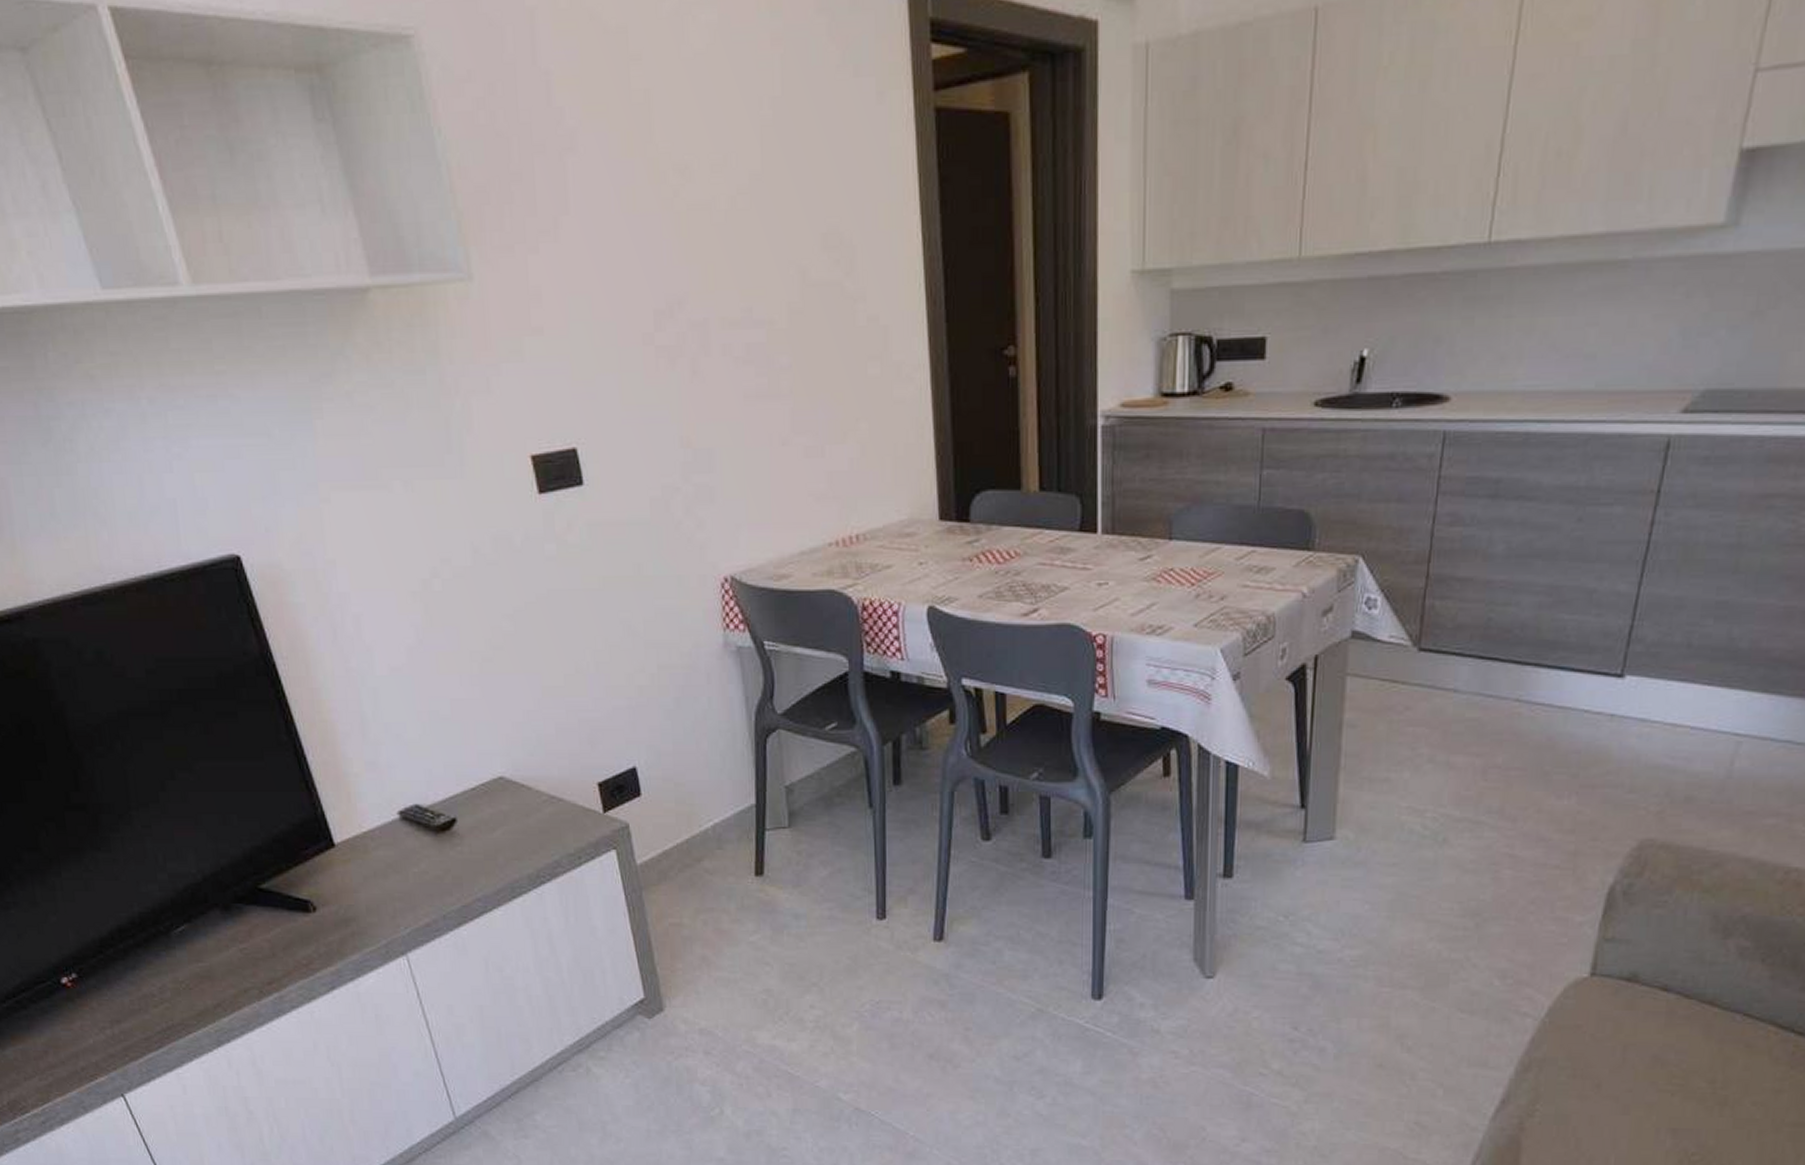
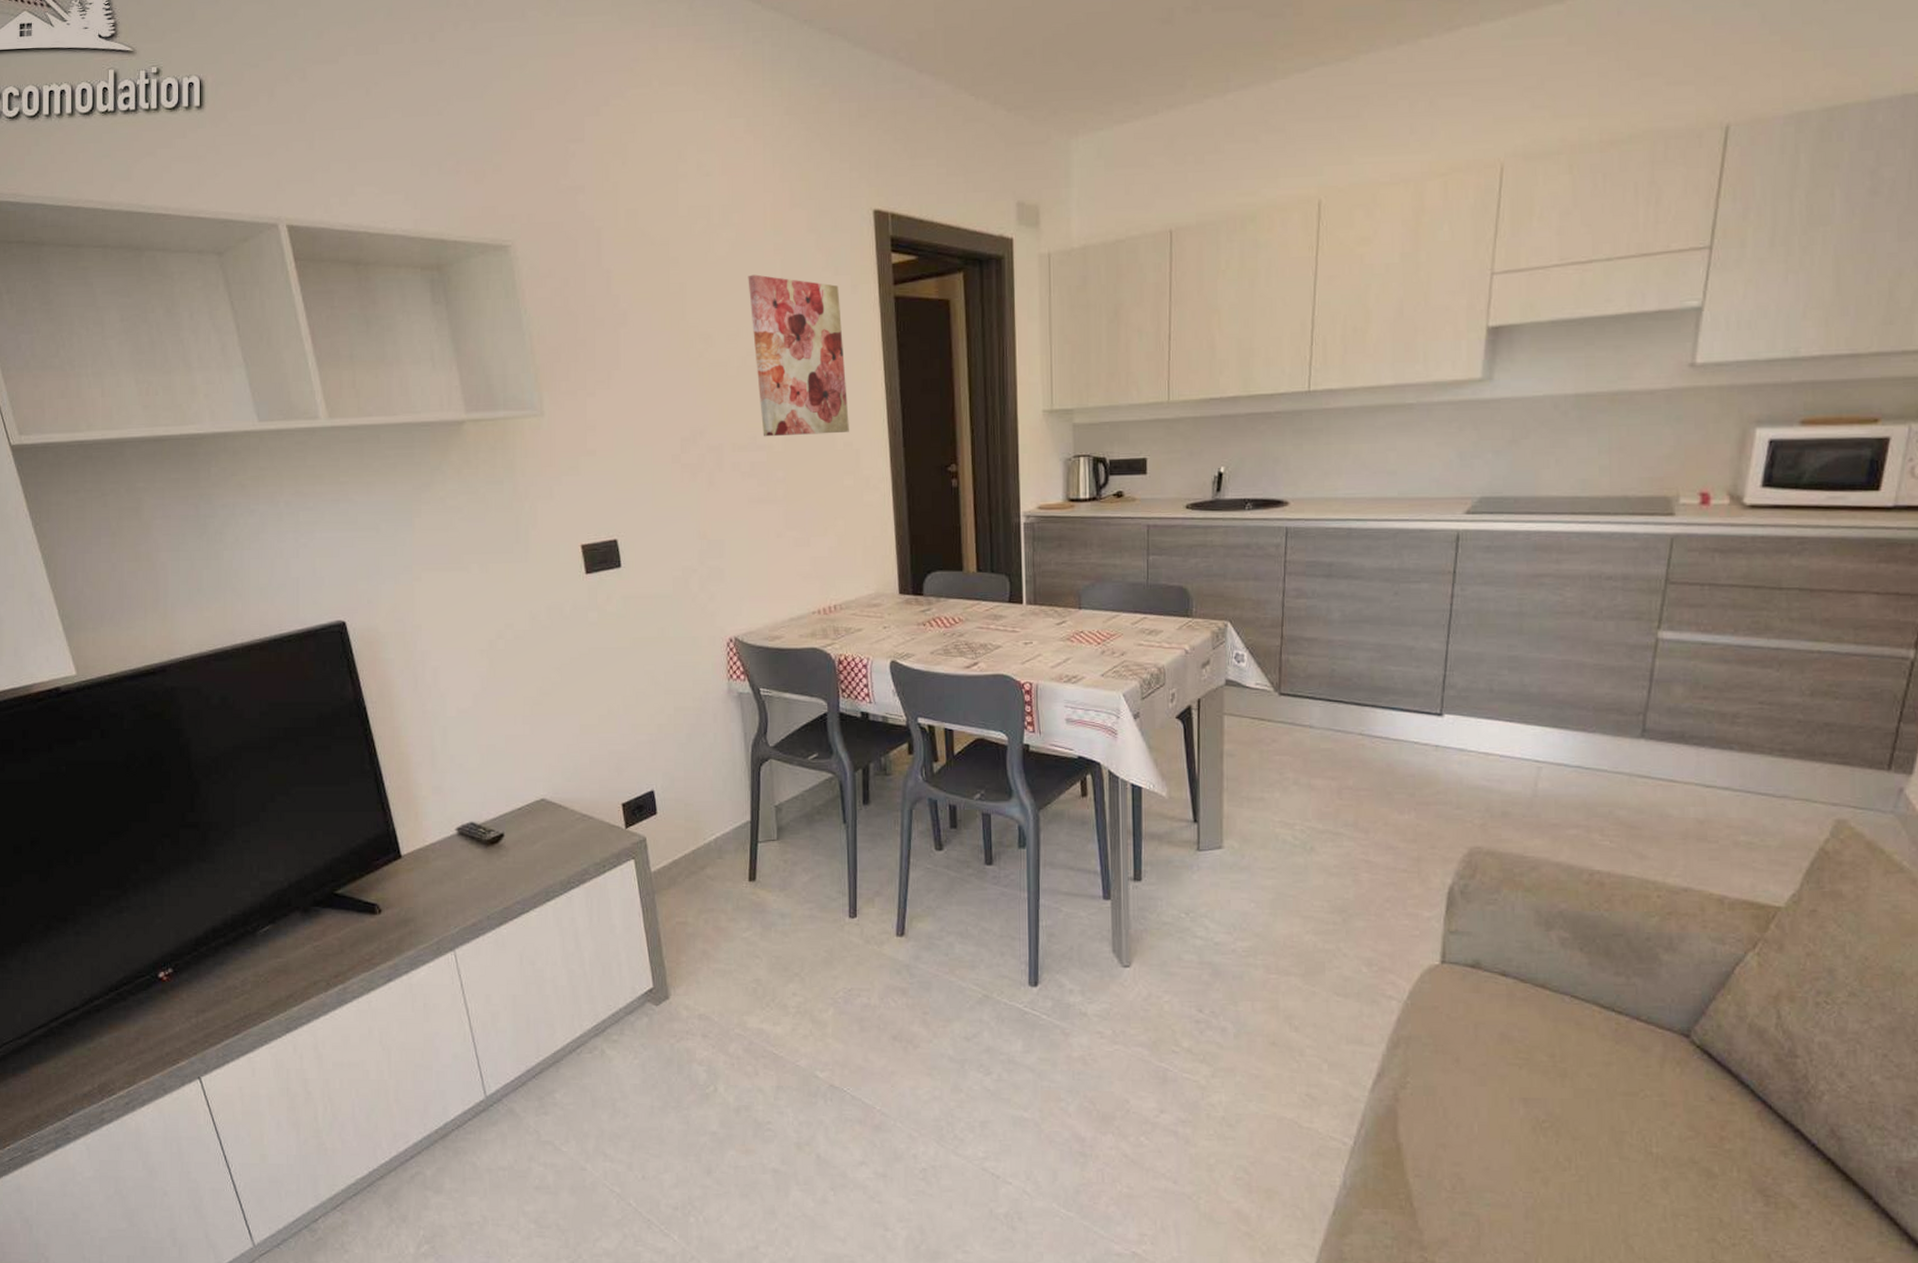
wall art: none [736,76,874,309] -> present [748,274,849,437]

